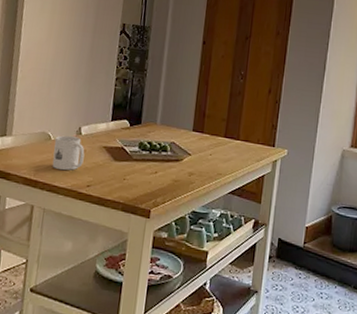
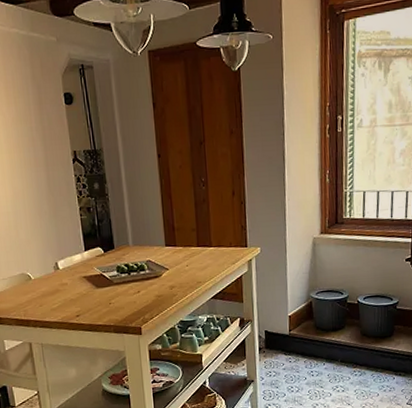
mug: present [52,135,85,171] -> none [35,272,68,306]

